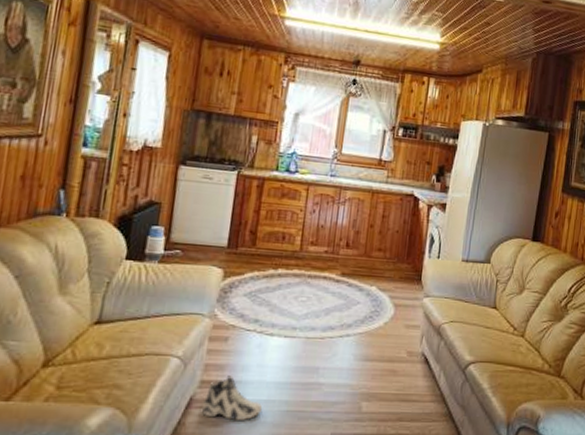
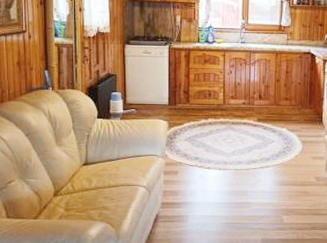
sneaker: present [202,375,263,421] -> none [166,199,209,231]

